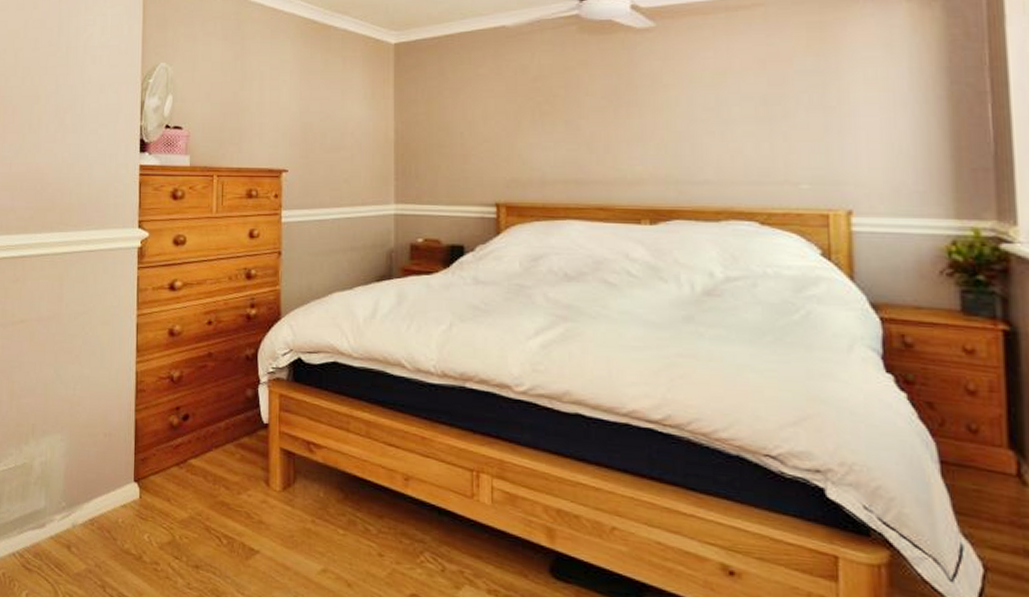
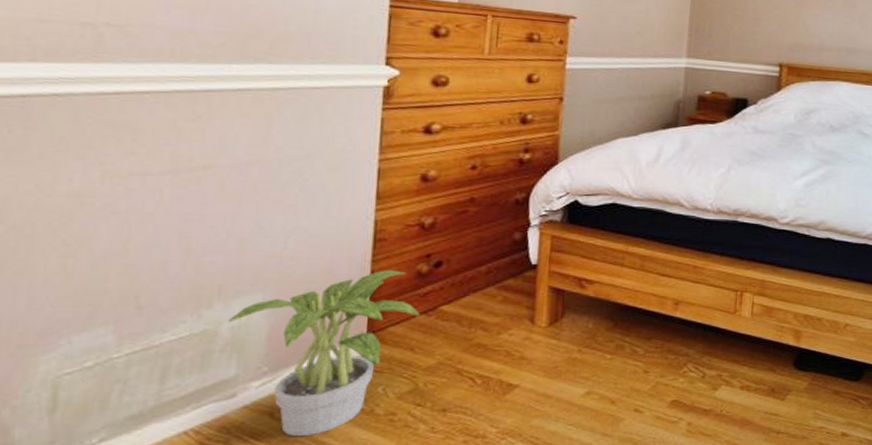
potted plant: none [38,419,174,574] -> present [227,270,421,437]

